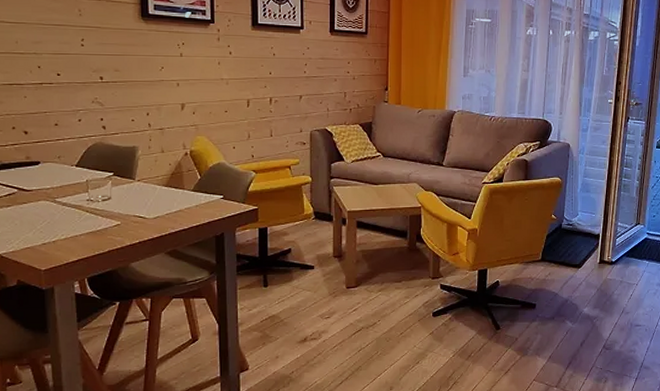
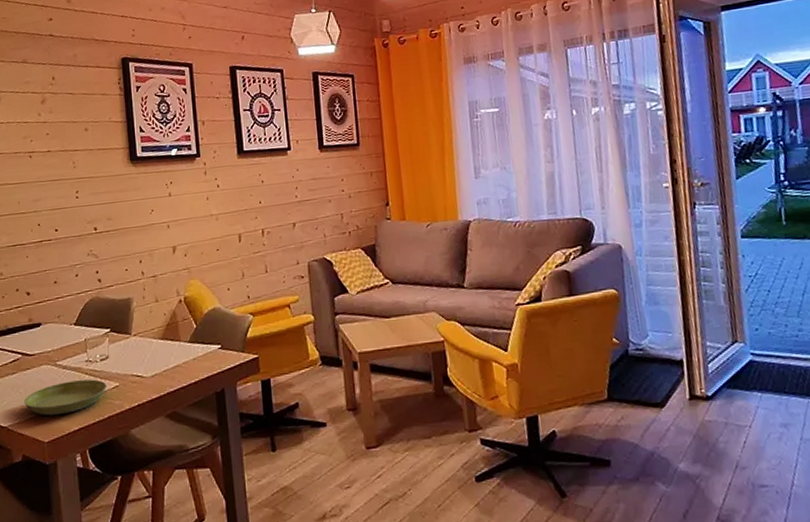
saucer: none [20,217,109,247] -> present [24,379,107,416]

